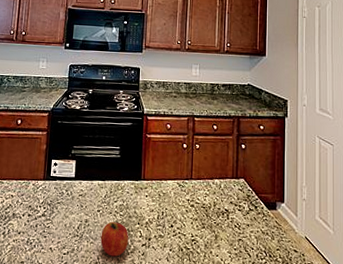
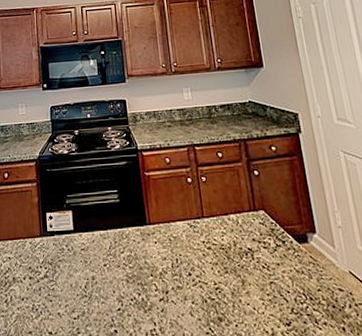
fruit: present [100,221,129,257] -> none [111,275,144,317]

